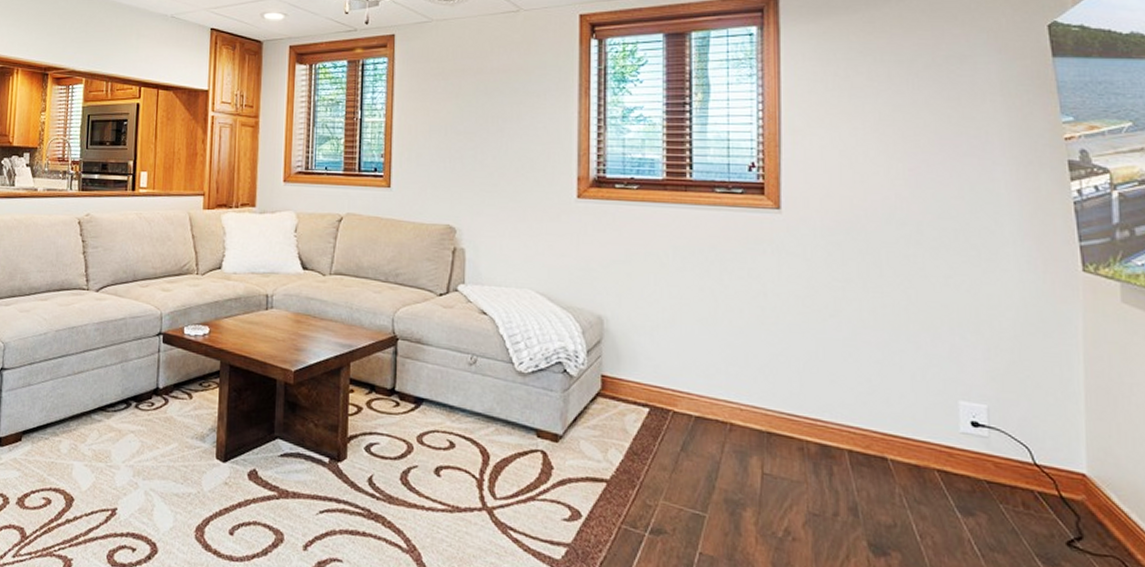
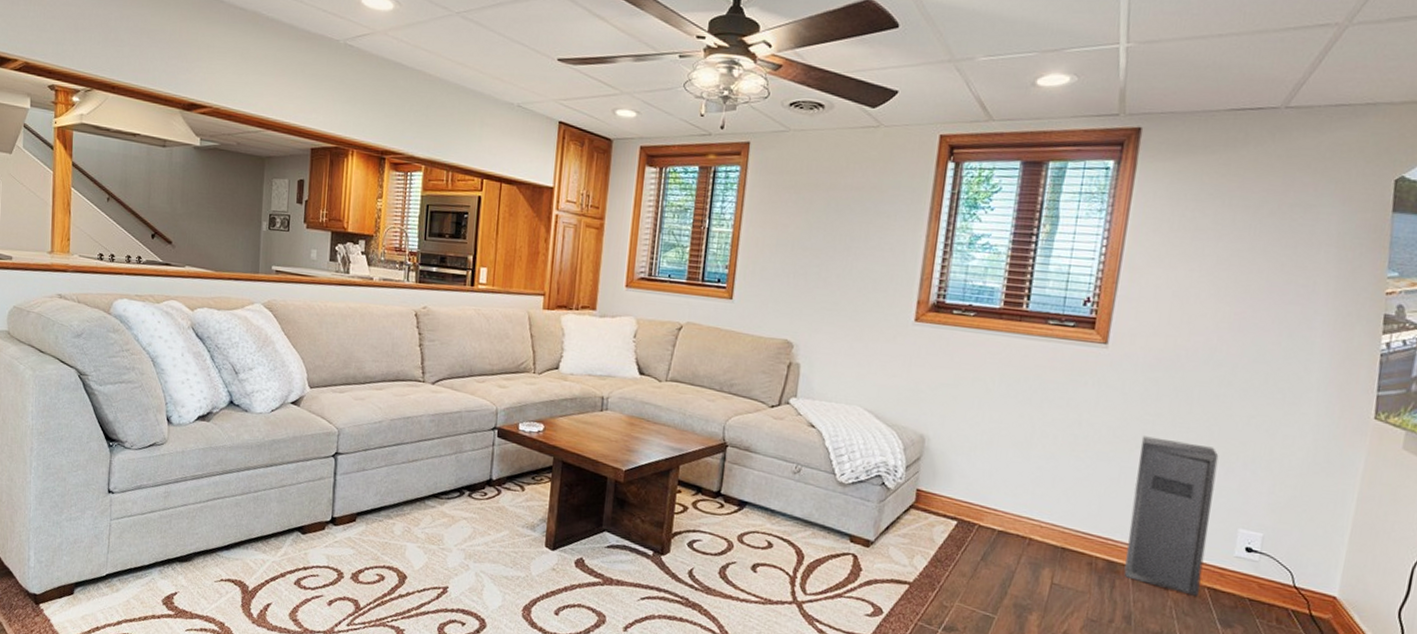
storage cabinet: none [834,304,928,481] -> present [1124,436,1219,596]

